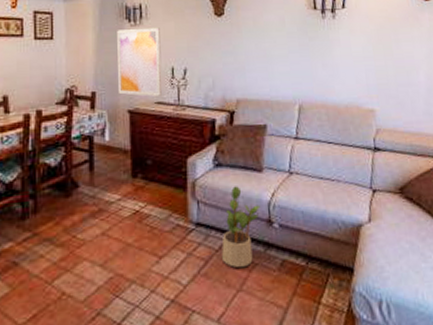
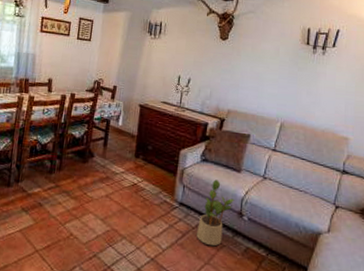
wall art: present [117,27,162,97] -> none [133,40,174,97]

